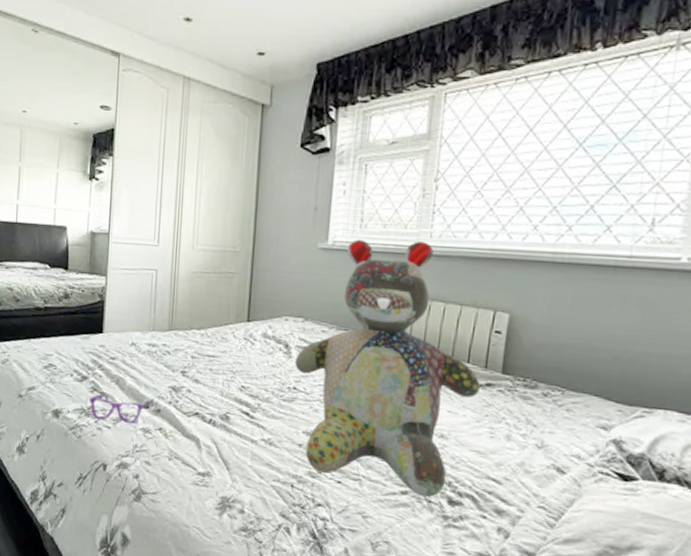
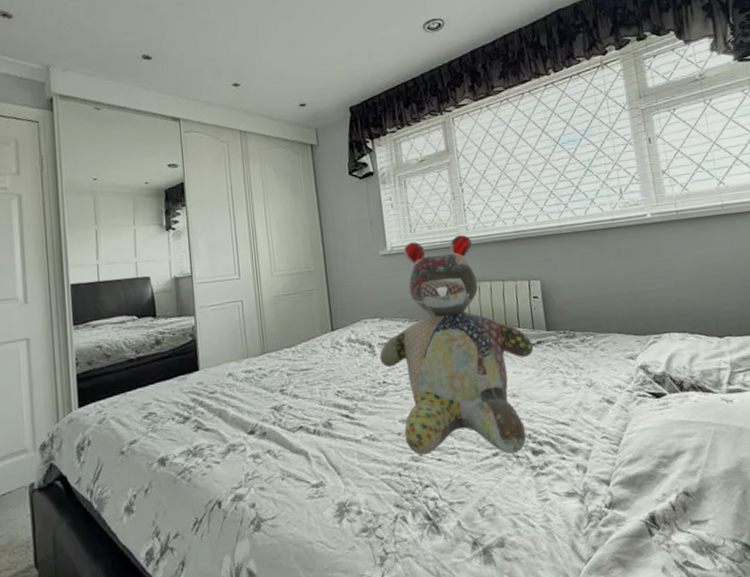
eyeglasses: present [90,394,154,424] -> none [195,425,259,458]

